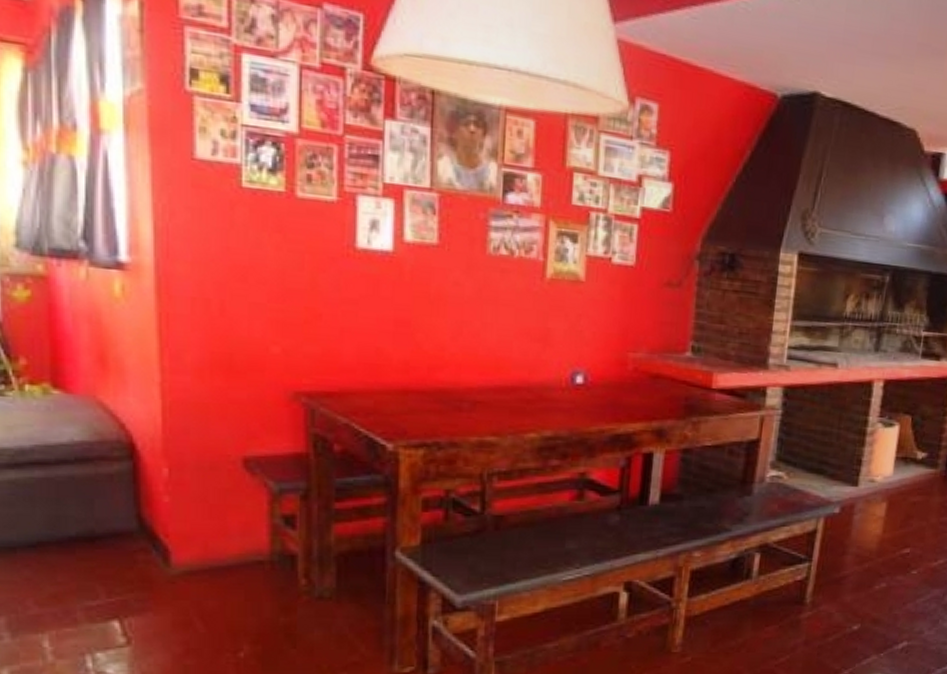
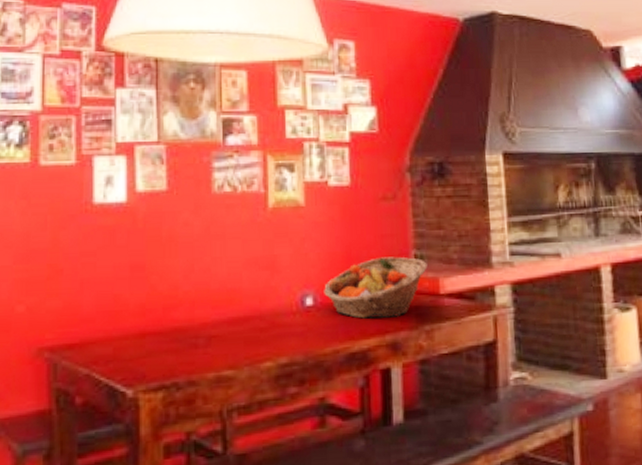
fruit basket: none [595,344,704,406] -> present [324,256,428,319]

